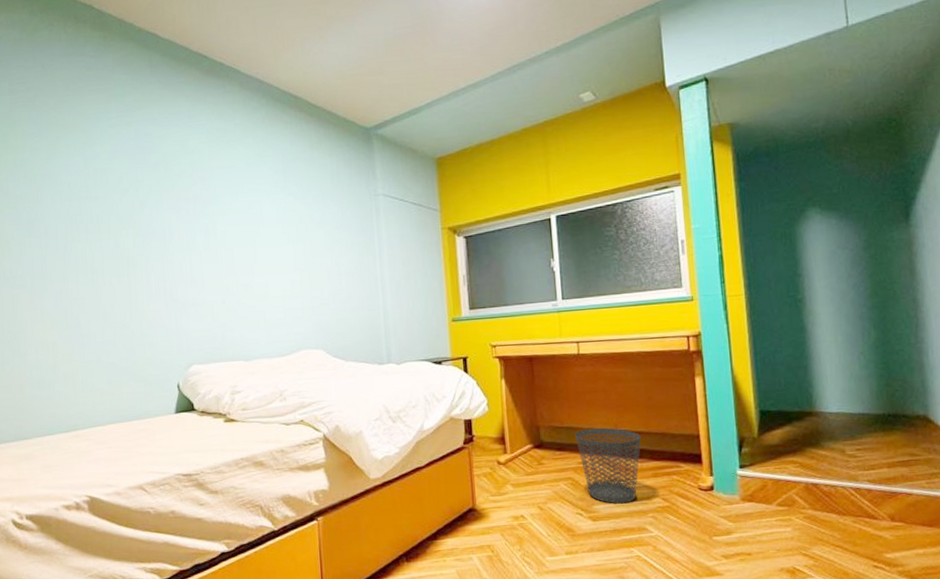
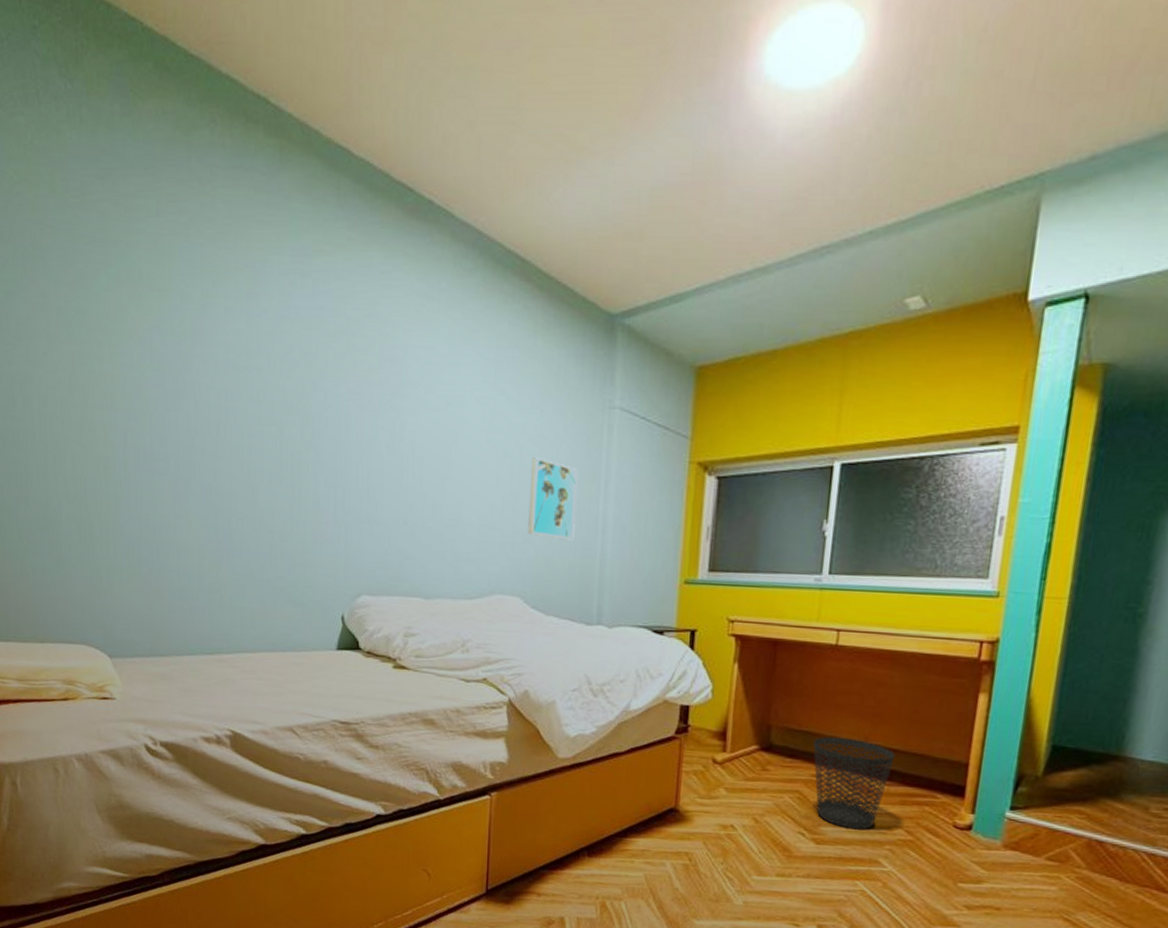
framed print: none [320,239,361,300] -> present [528,457,579,541]

